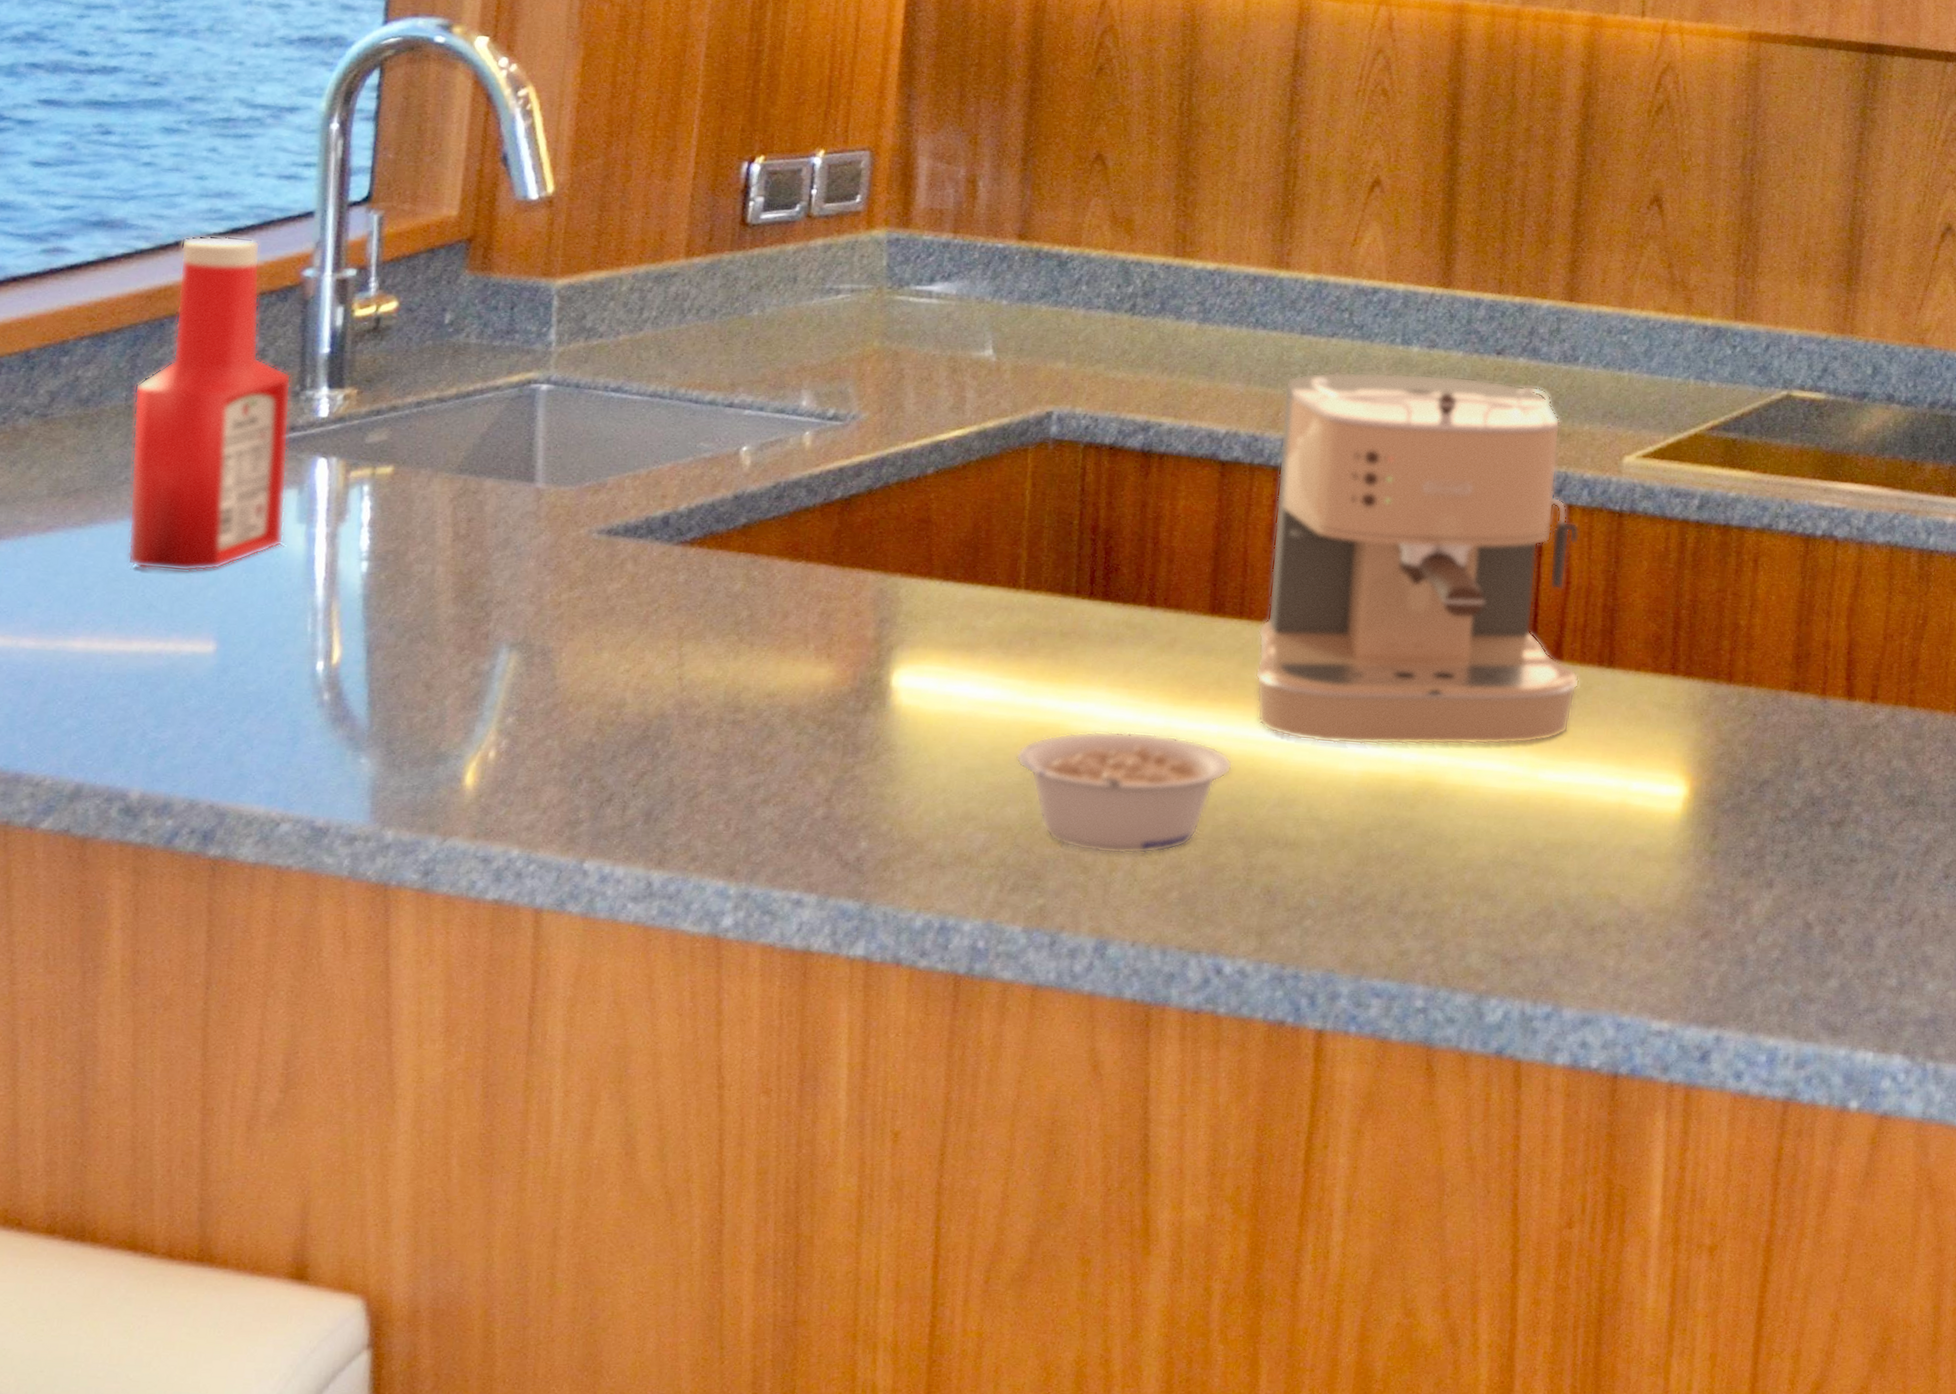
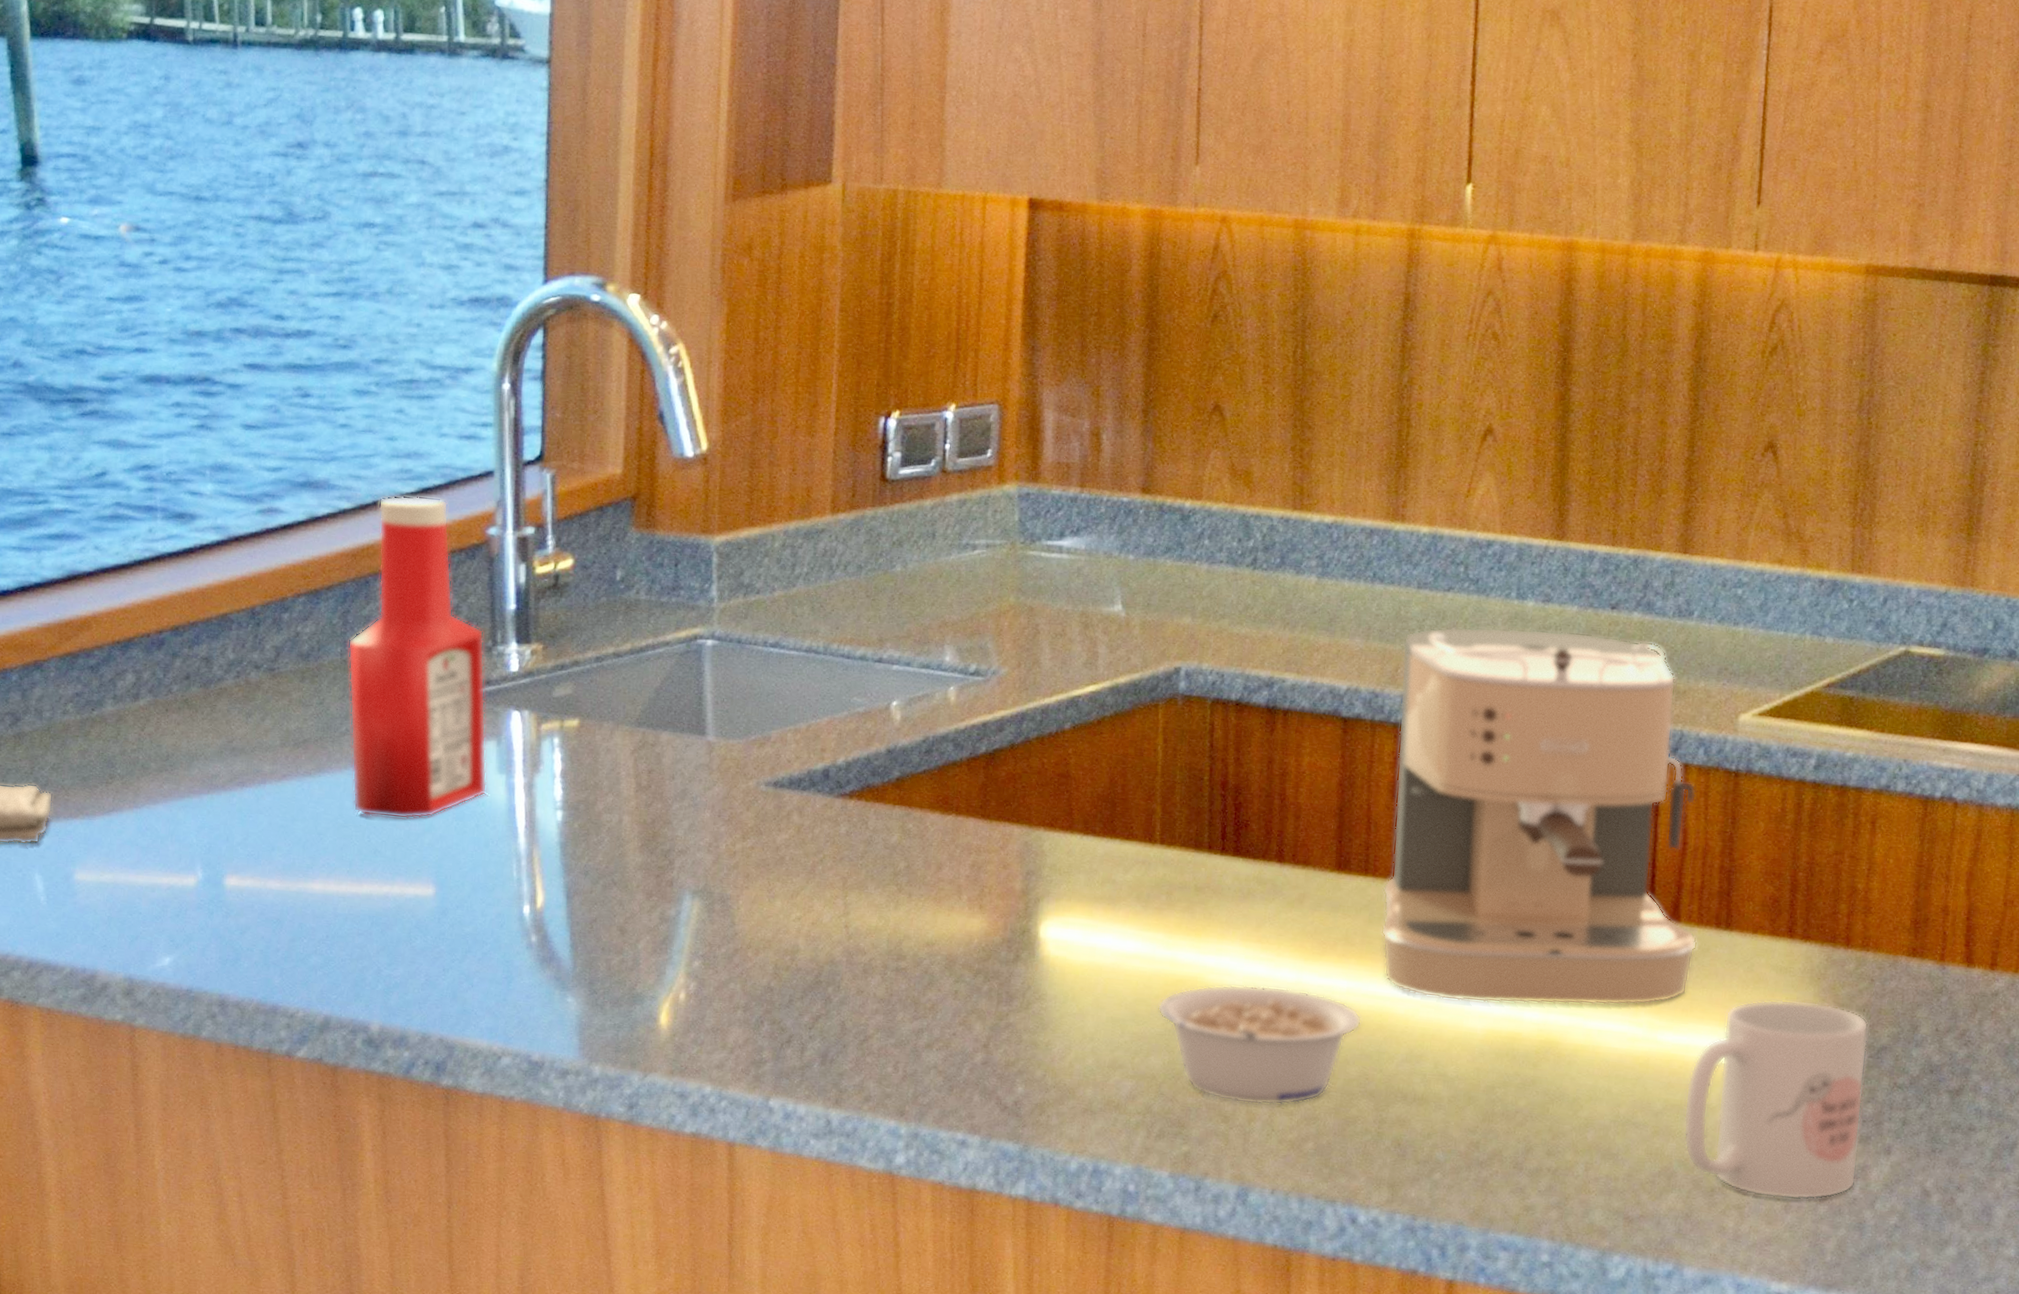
mug: none [1563,735,1751,936] -> present [1683,999,1869,1200]

